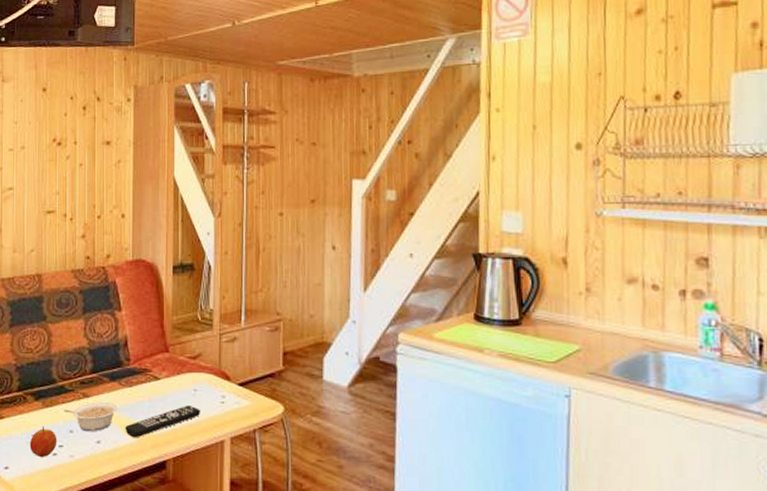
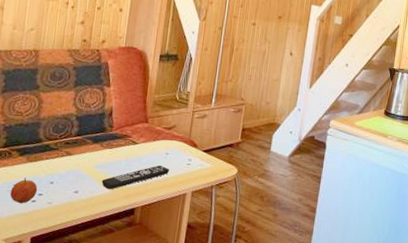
legume: present [64,402,118,432] -> none [46,159,98,184]

